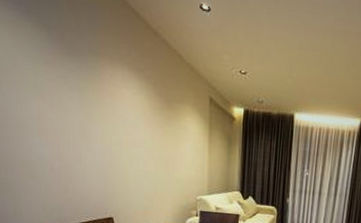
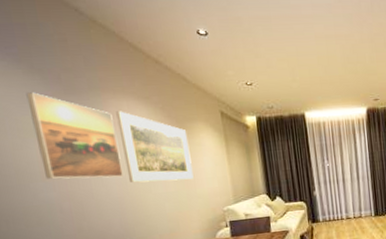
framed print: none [32,47,110,148] -> present [26,92,124,179]
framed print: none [111,80,174,162] -> present [116,111,194,183]

